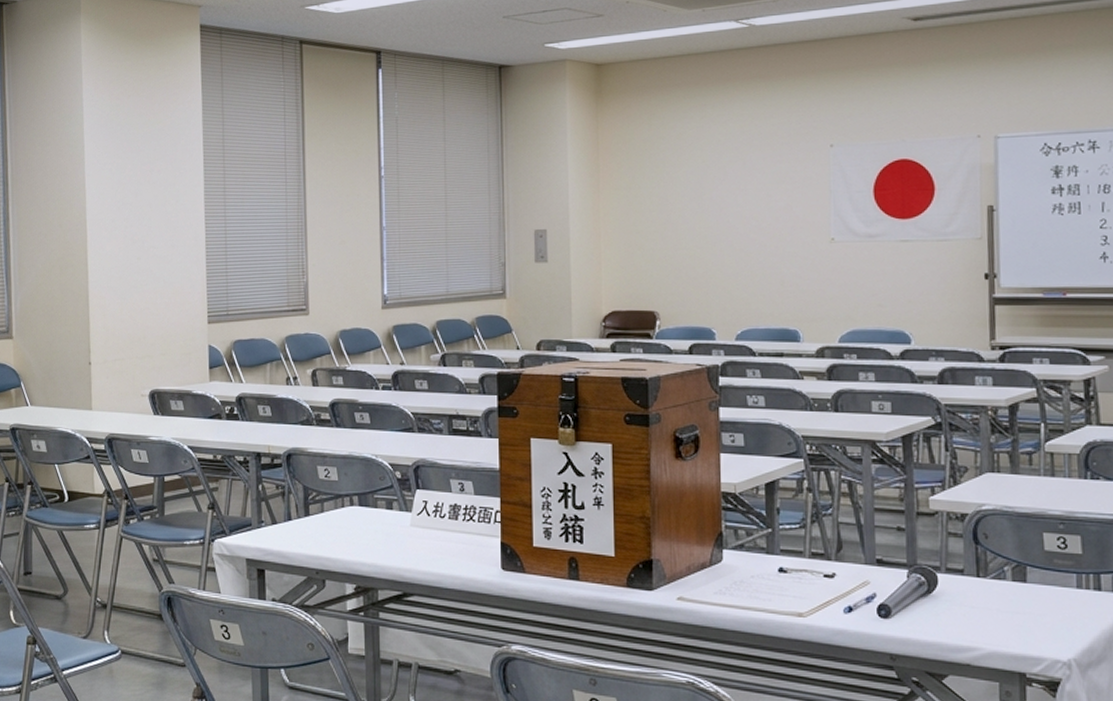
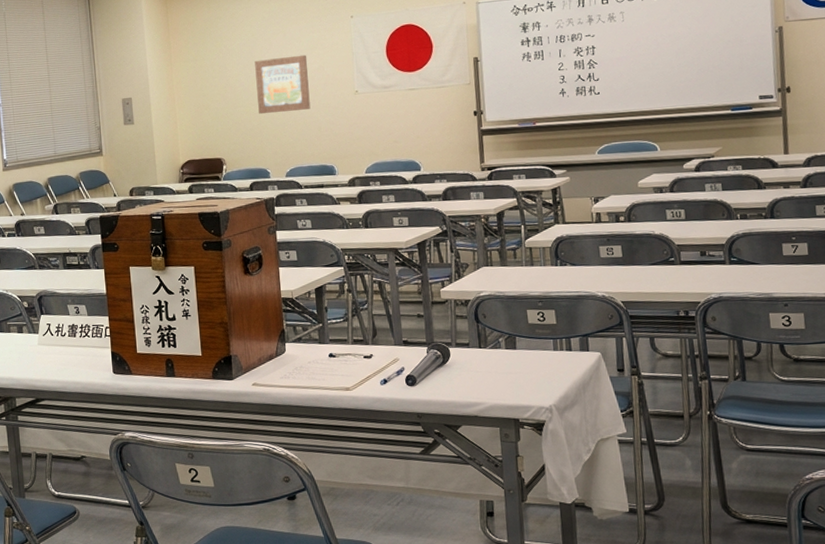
wall art: none [704,189,772,260] -> present [255,54,311,115]

